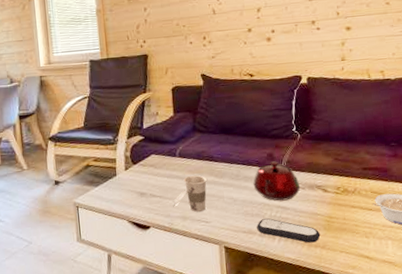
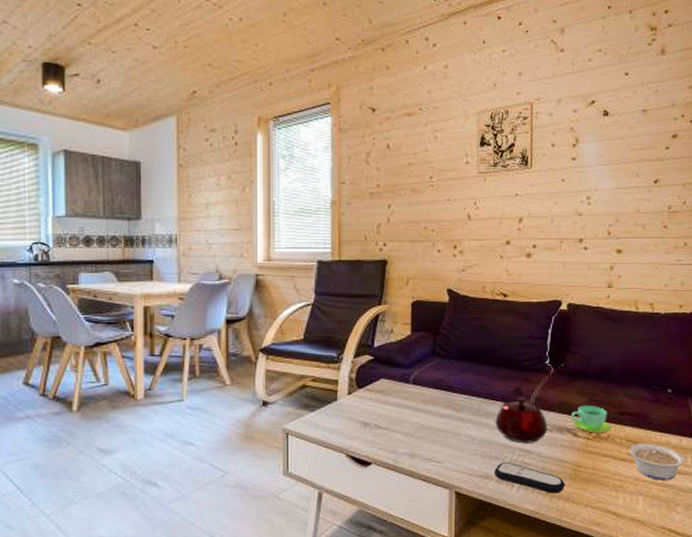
cup: present [172,175,208,212] -> none [400,406,443,449]
cup: none [320,164,357,188] -> present [571,405,612,433]

